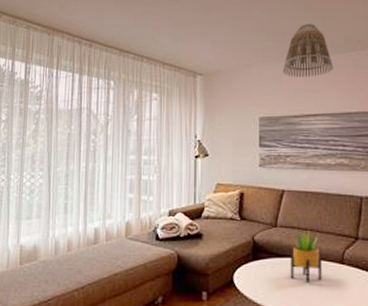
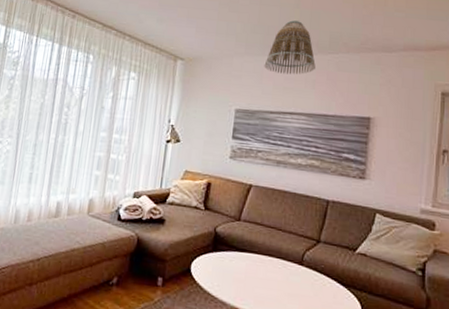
potted plant: present [290,228,322,284] -> none [247,224,281,281]

